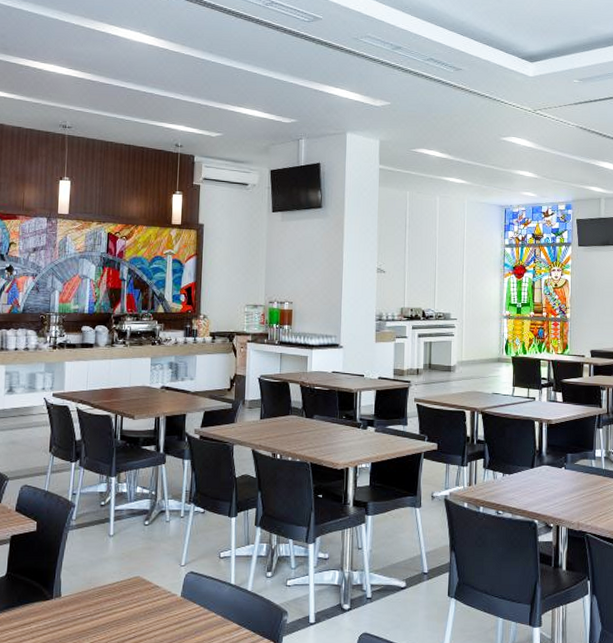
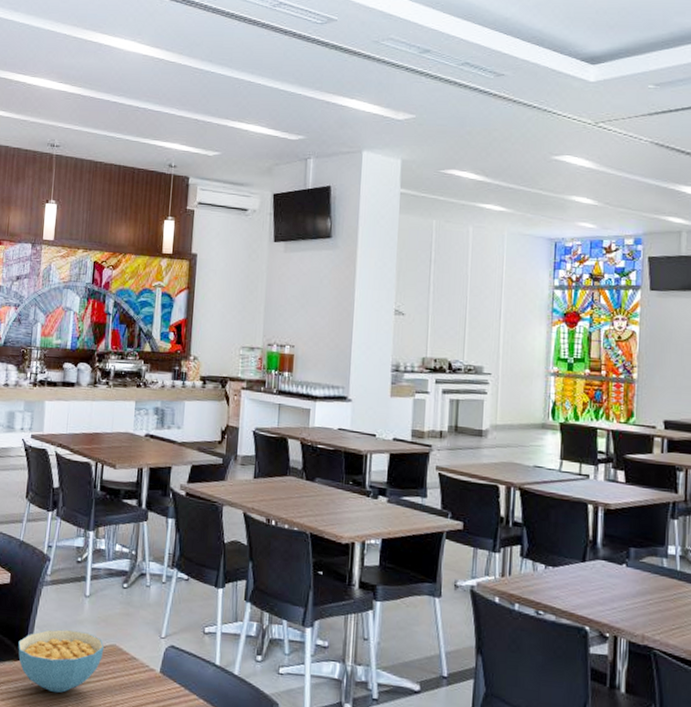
cereal bowl: none [46,567,129,626] -> present [18,629,105,693]

